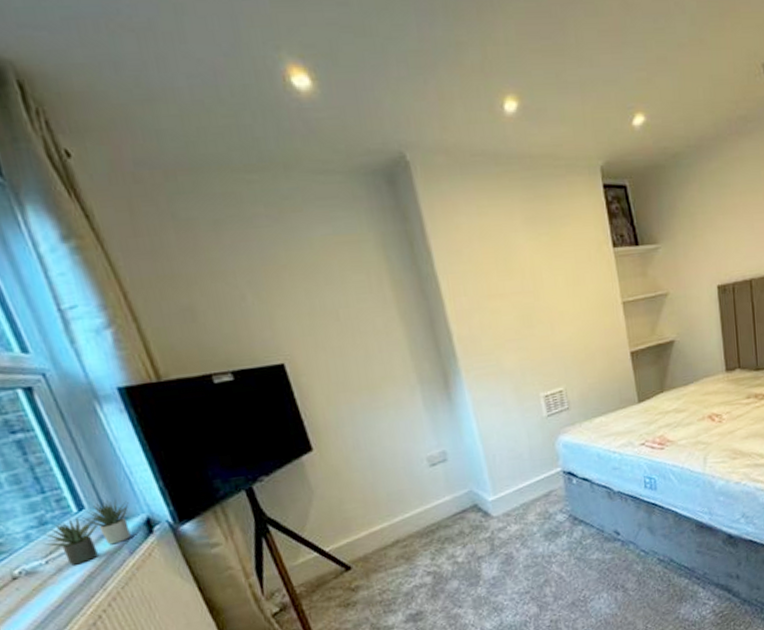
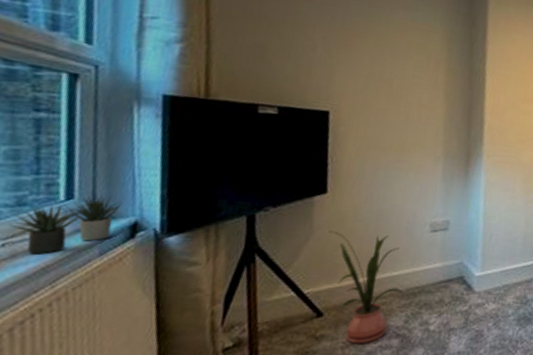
house plant: none [328,480,422,589] -> present [328,230,404,344]

